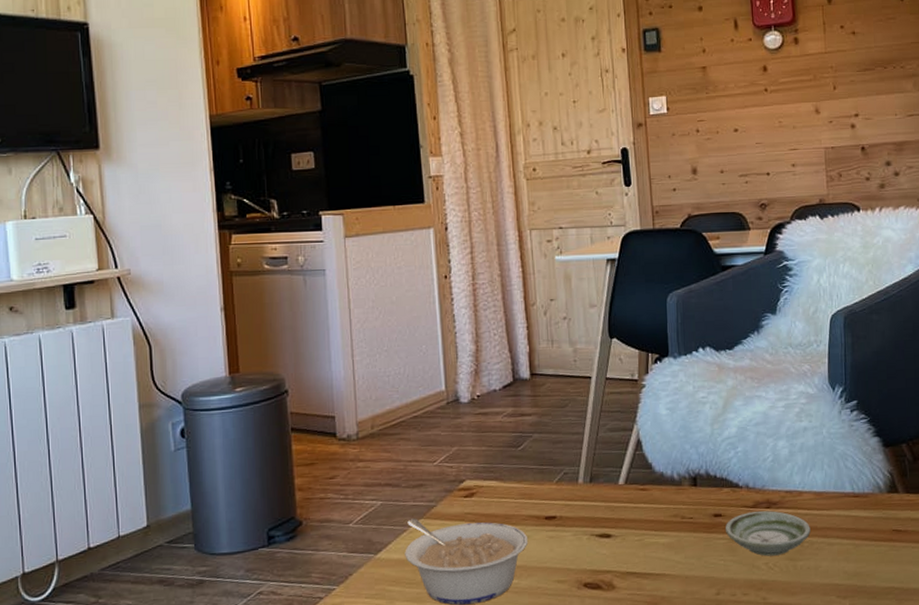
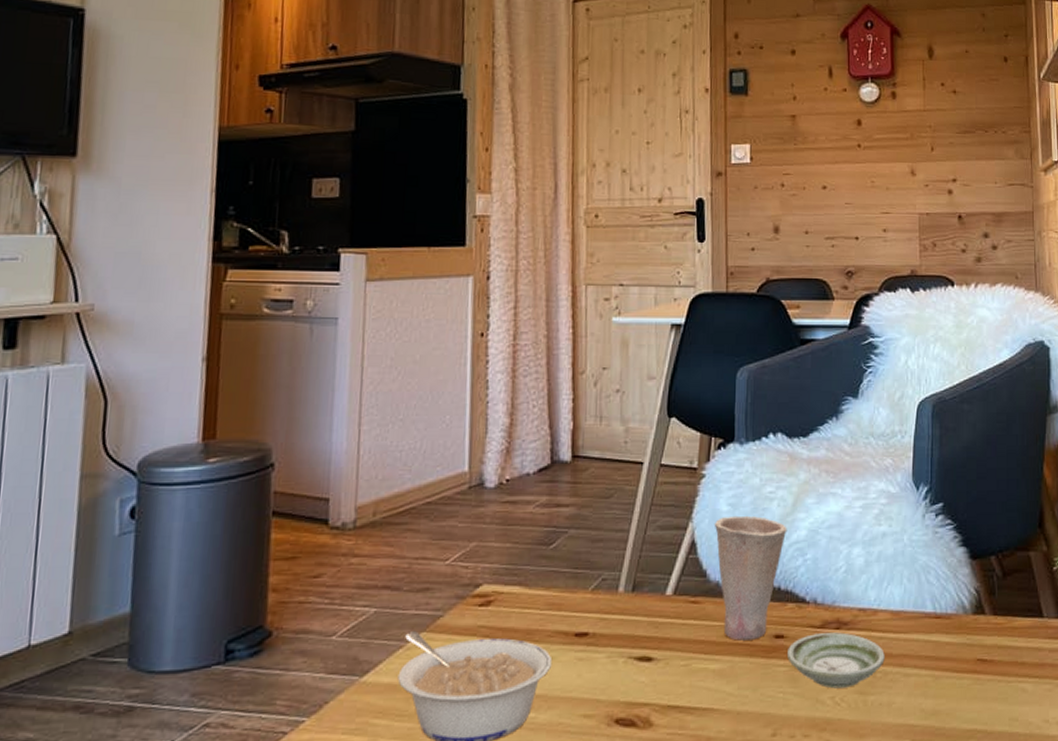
cup: none [655,417,720,520] -> present [714,515,787,641]

